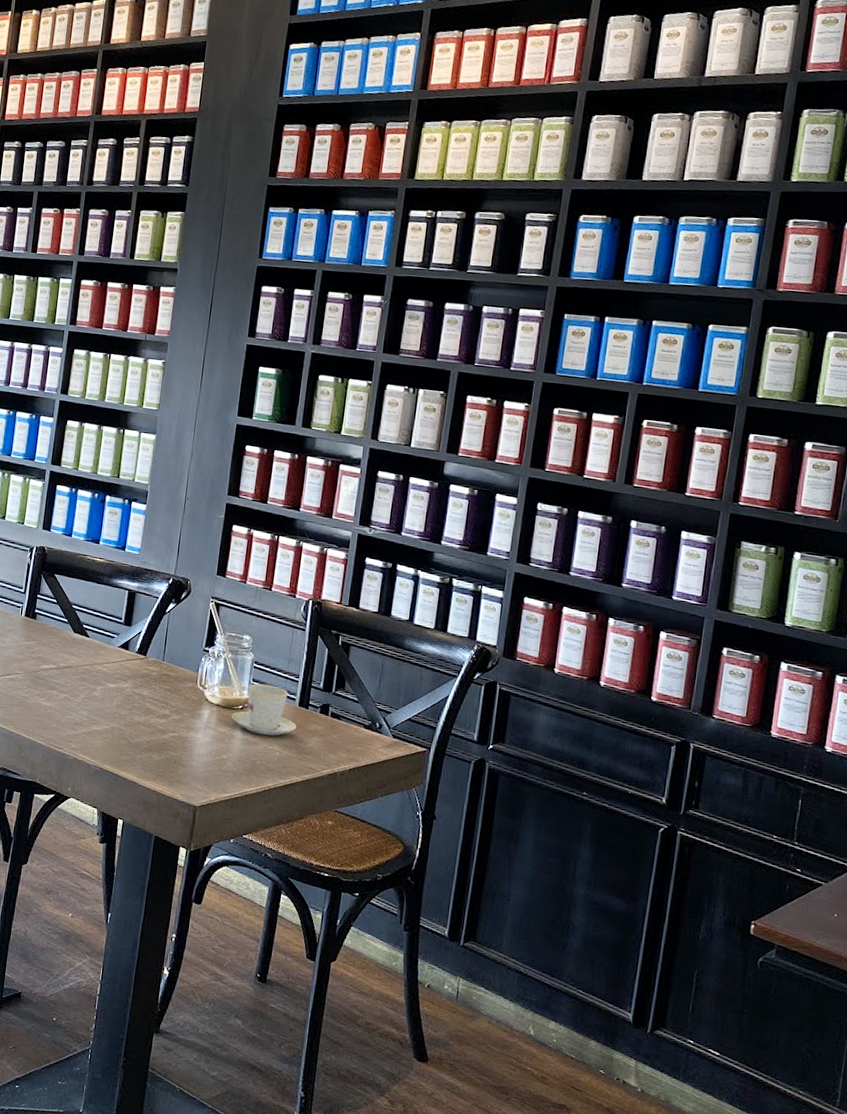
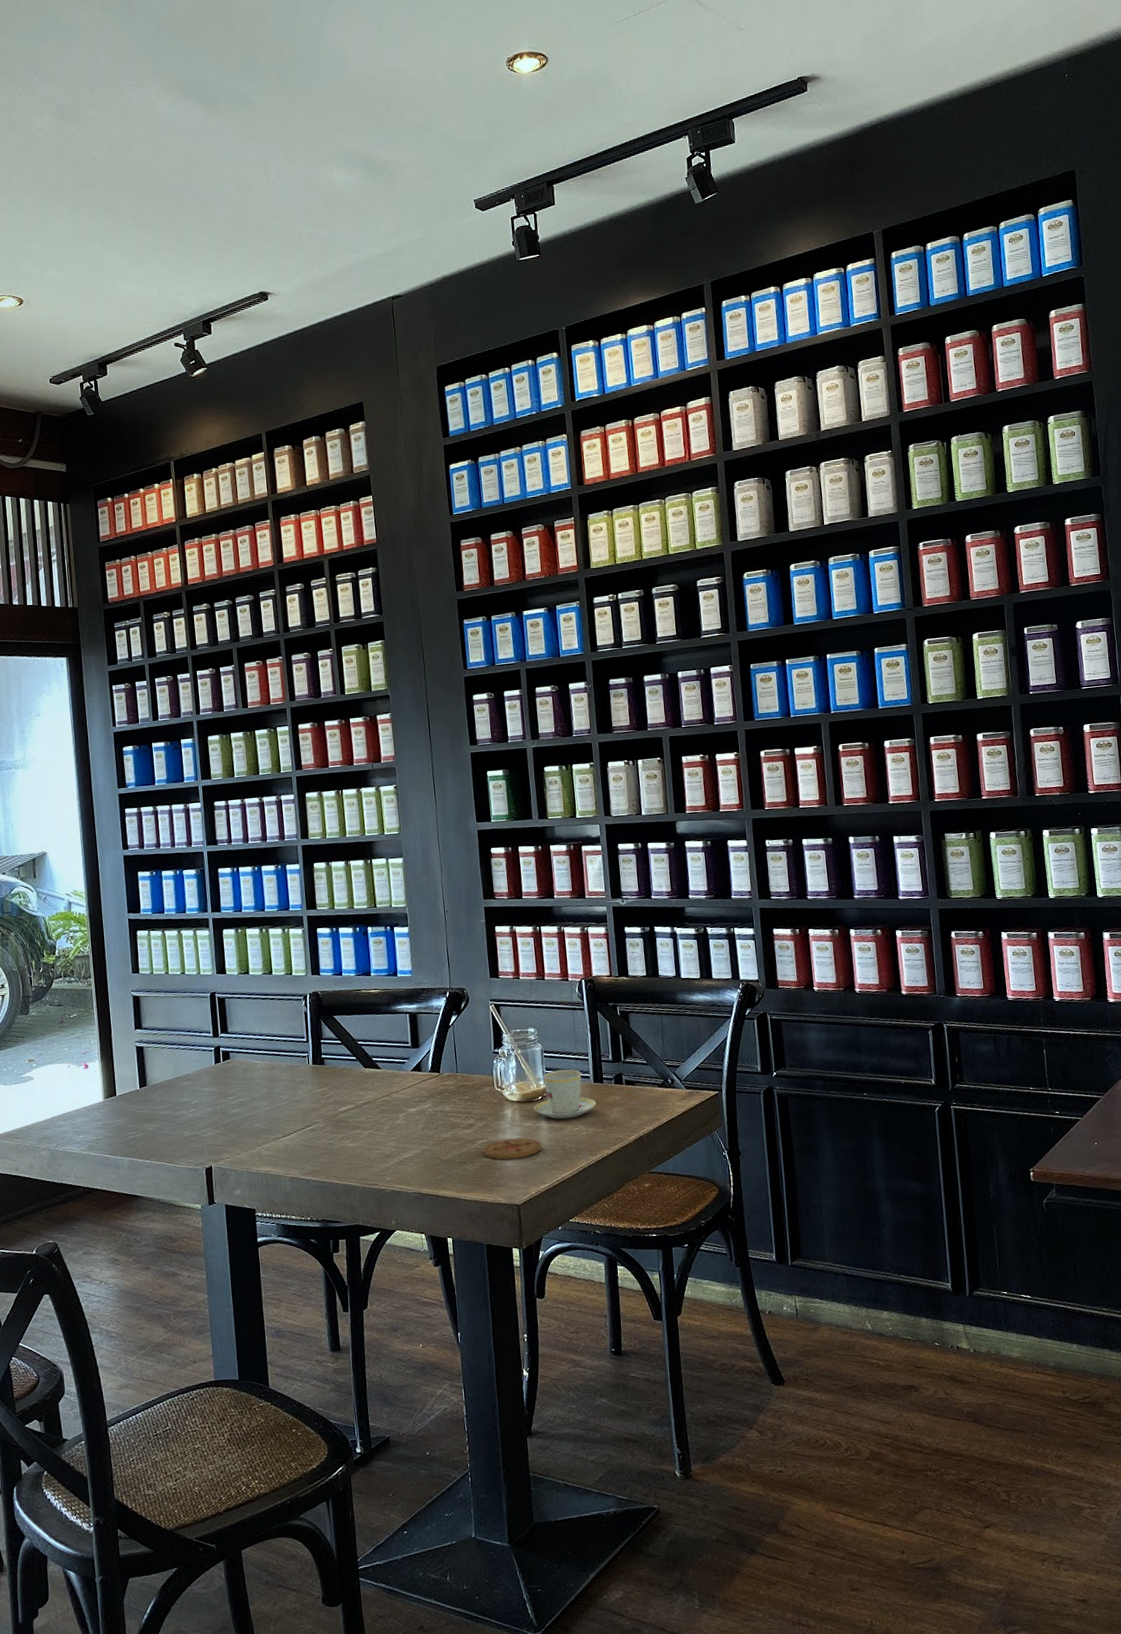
coaster: none [171,738,232,762] -> present [483,1137,542,1160]

